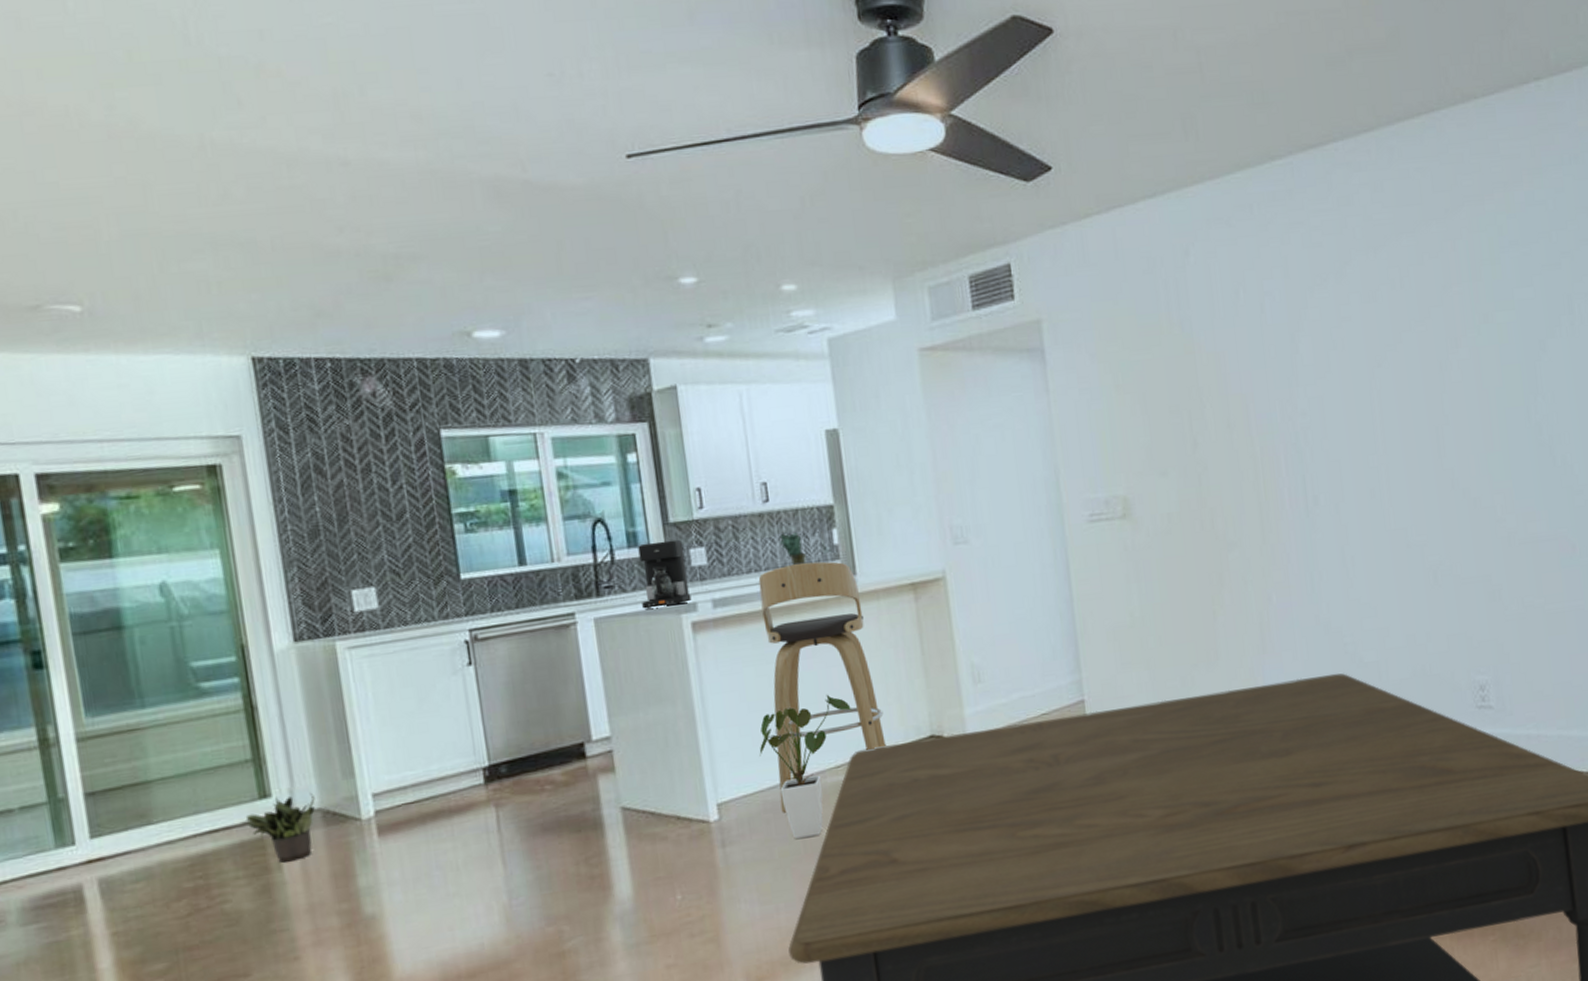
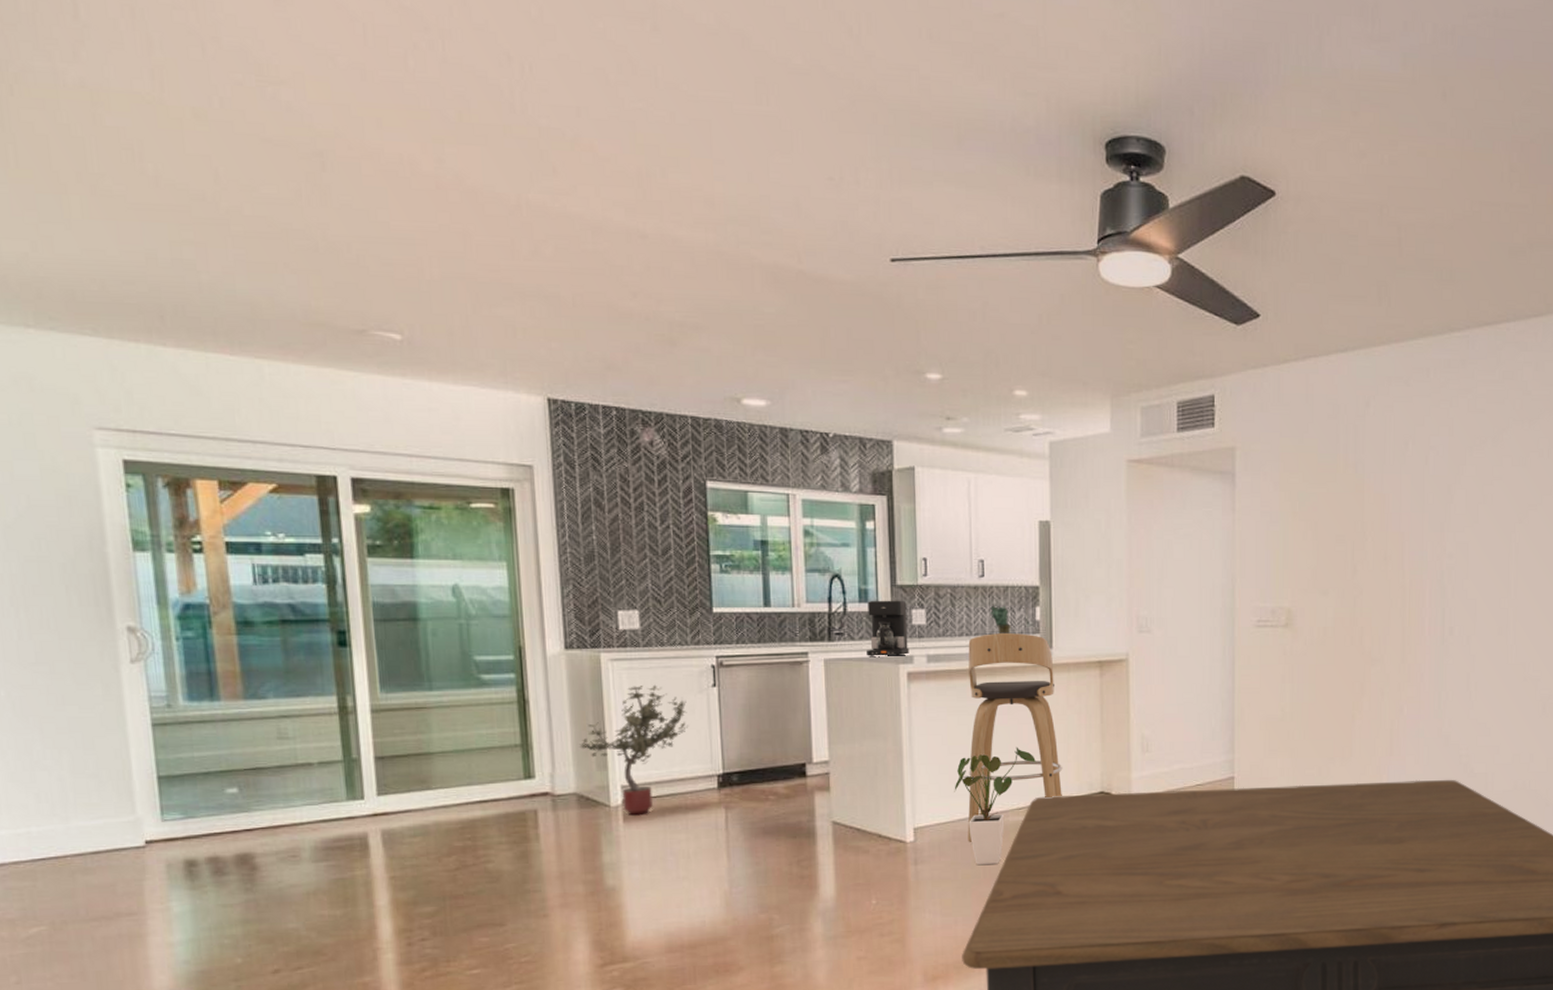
potted plant: present [245,792,315,863] -> none [511,778,572,835]
potted tree: none [319,671,445,827] -> present [579,684,689,816]

